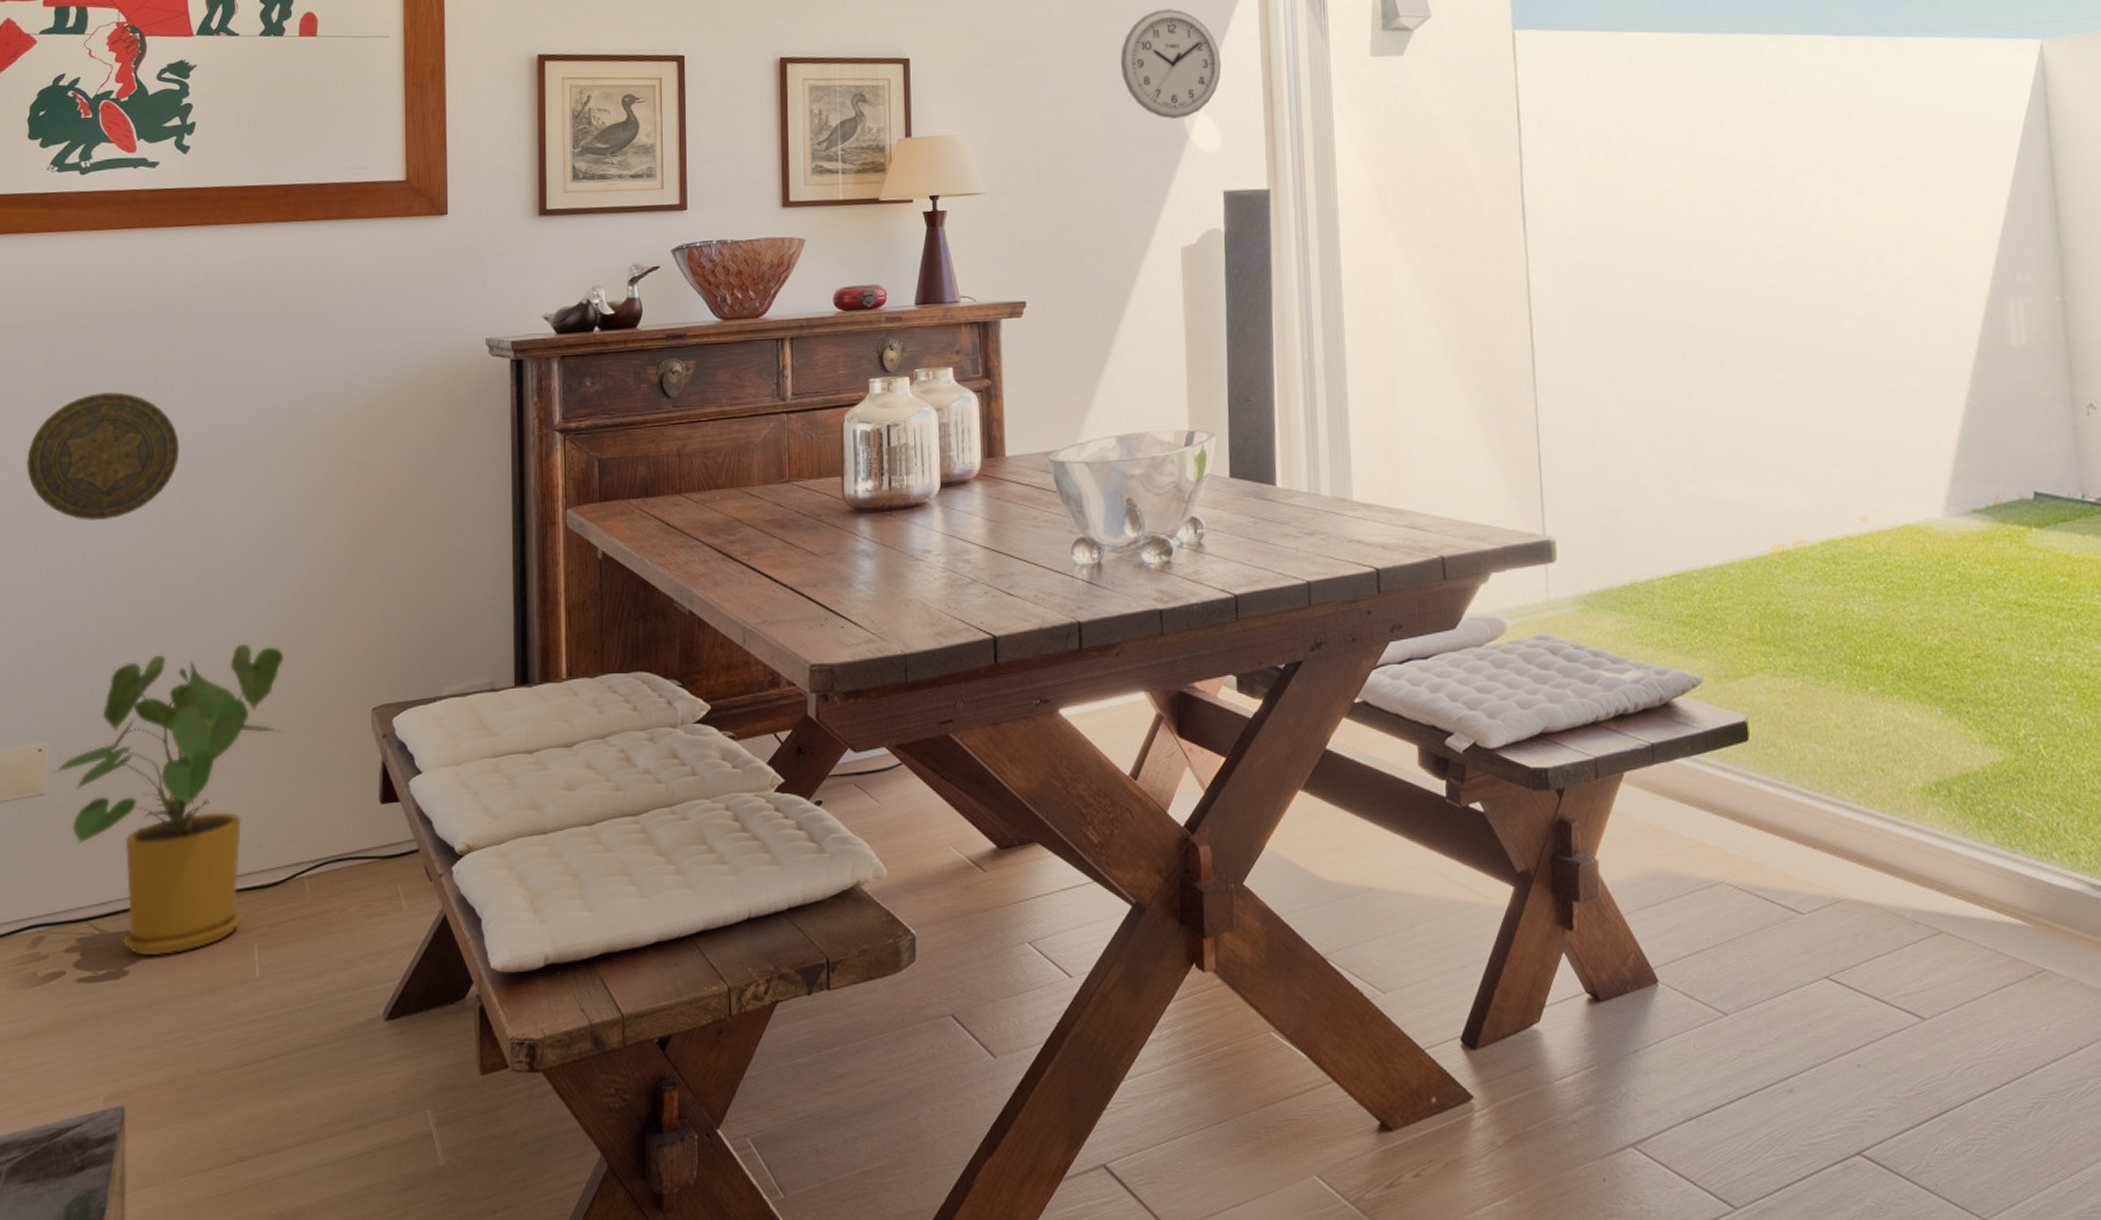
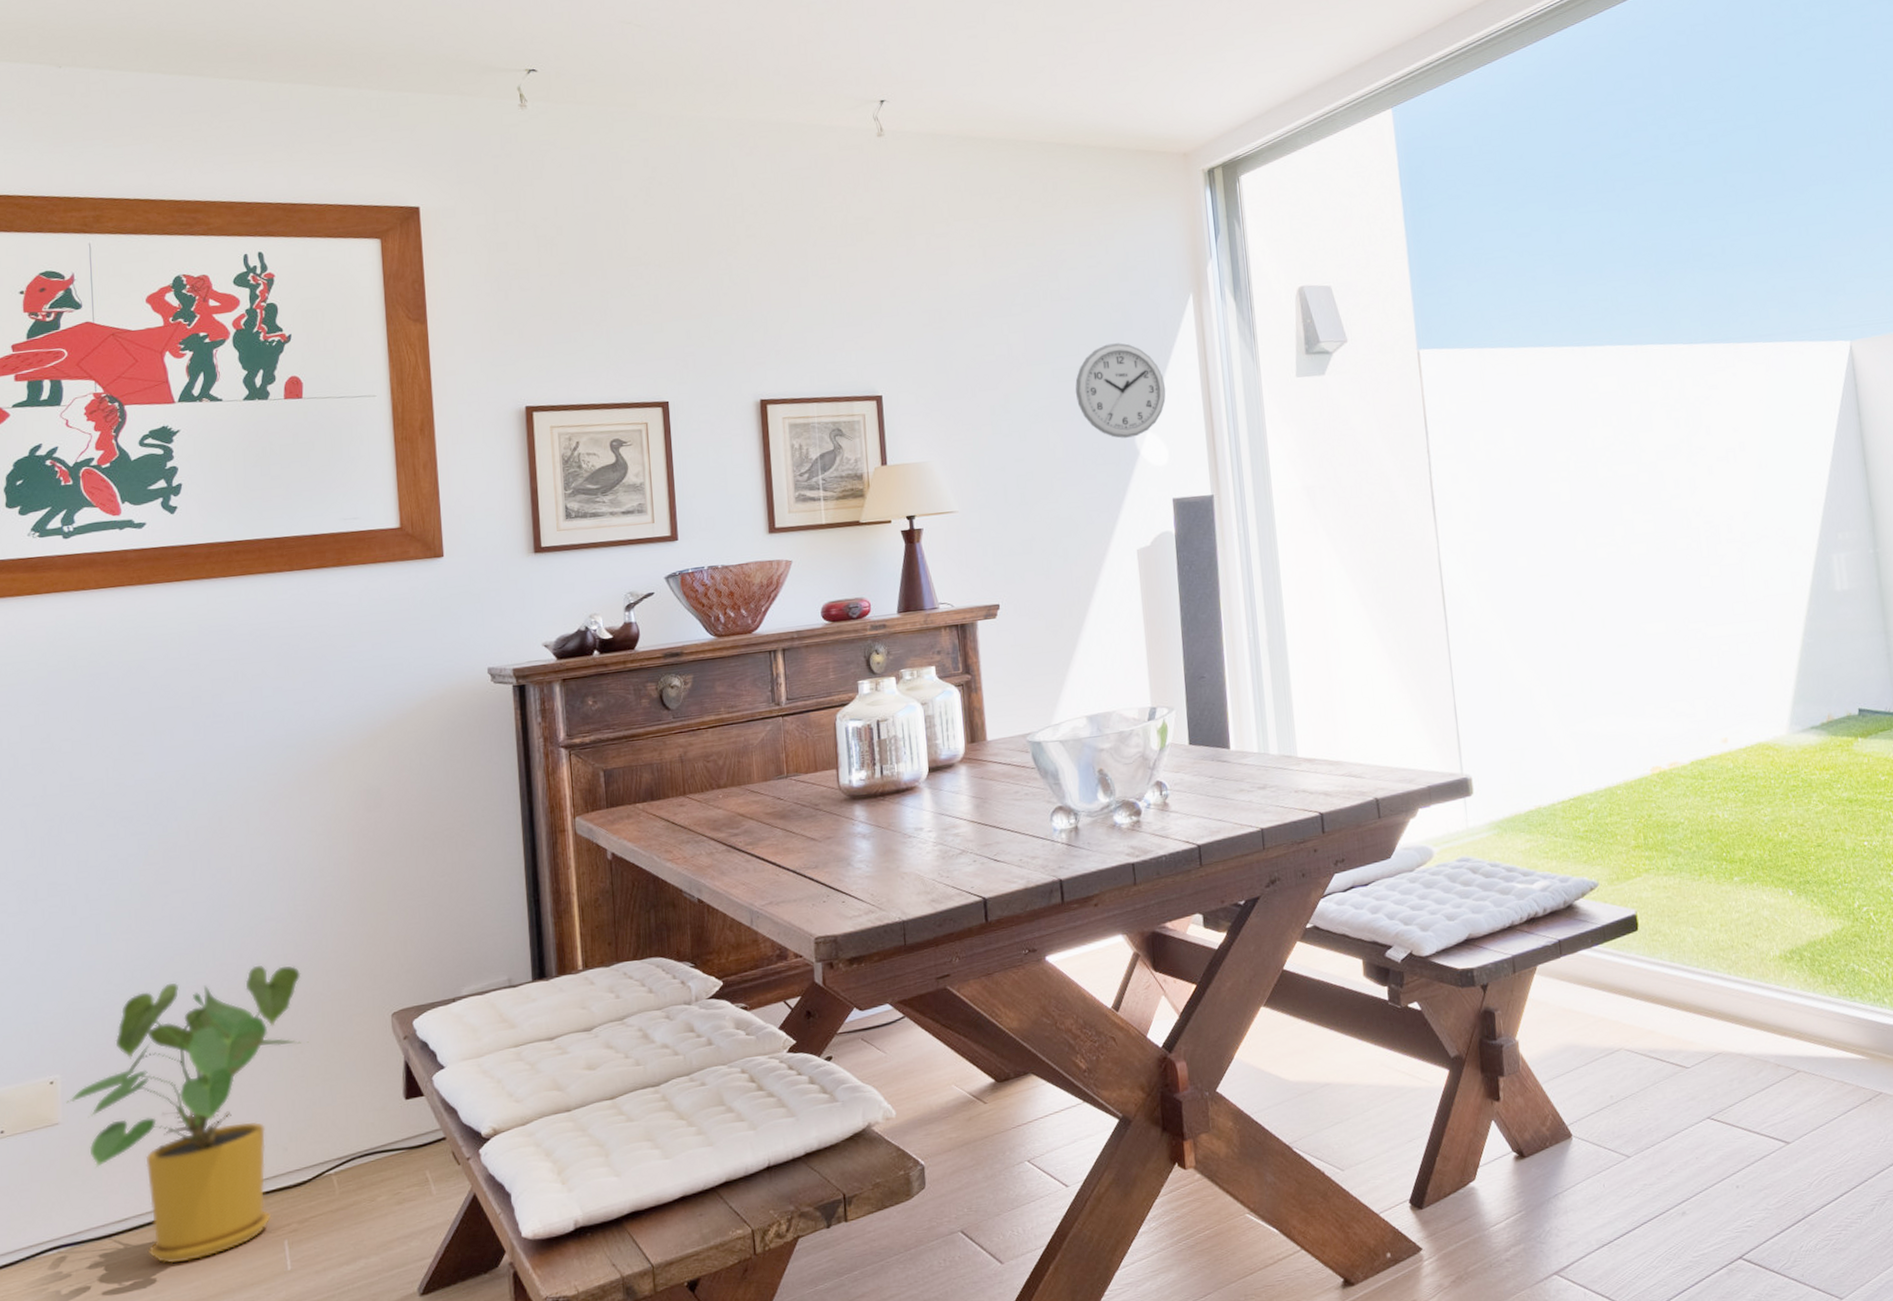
decorative plate: present [27,392,180,521] -> none [22,741,182,864]

